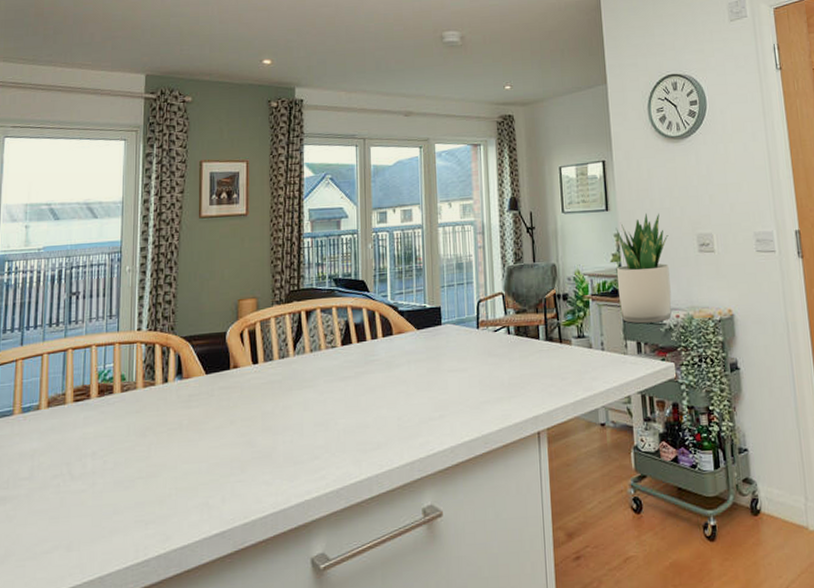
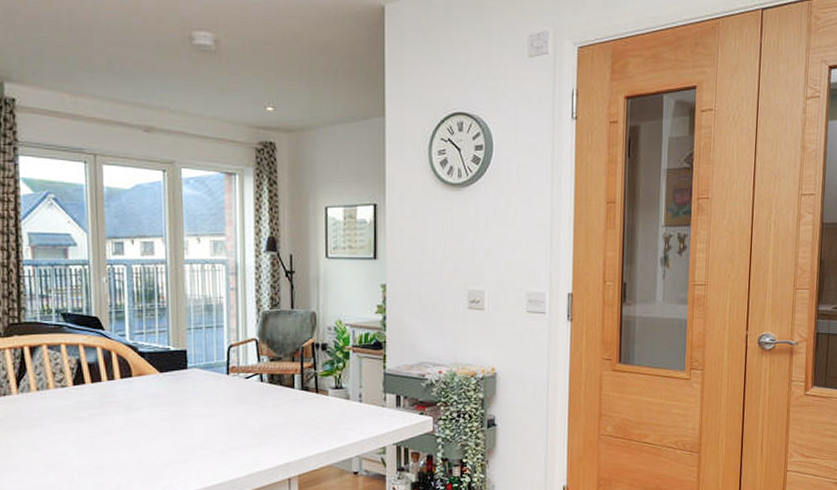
planter: present [615,213,672,324] -> none [382,264,437,378]

